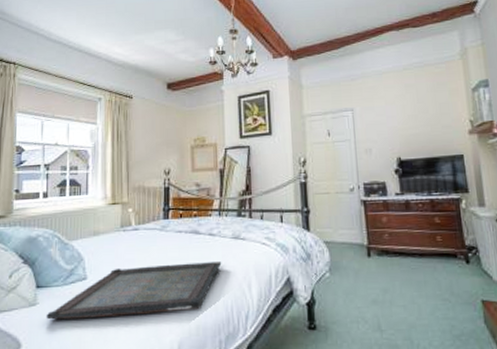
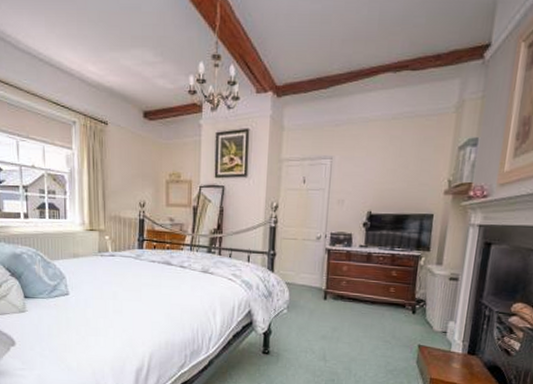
serving tray: present [46,262,222,320] -> none [34,288,191,329]

